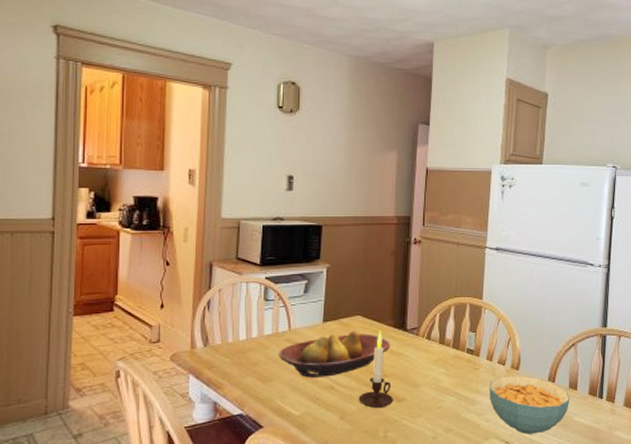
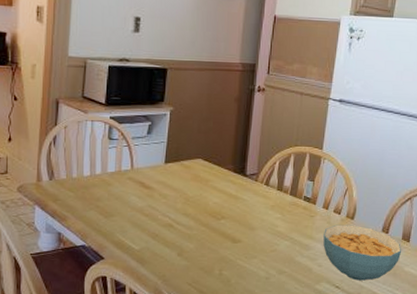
fruit bowl: present [278,330,390,378] -> none [121,172,229,216]
candle: present [358,331,394,408] -> none [196,174,231,247]

